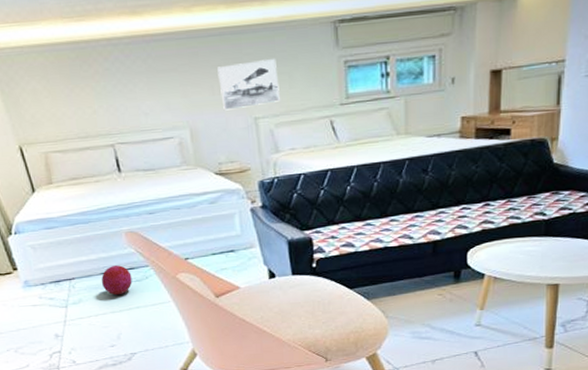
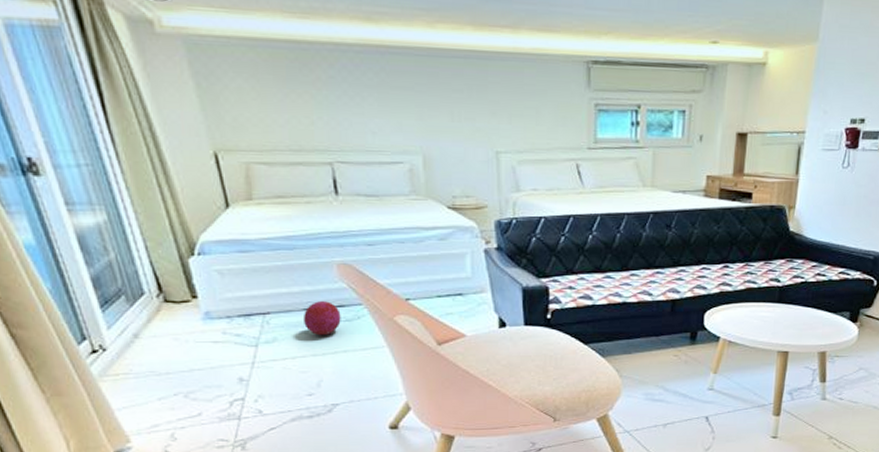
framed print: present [217,59,280,111] -> none [459,90,525,140]

